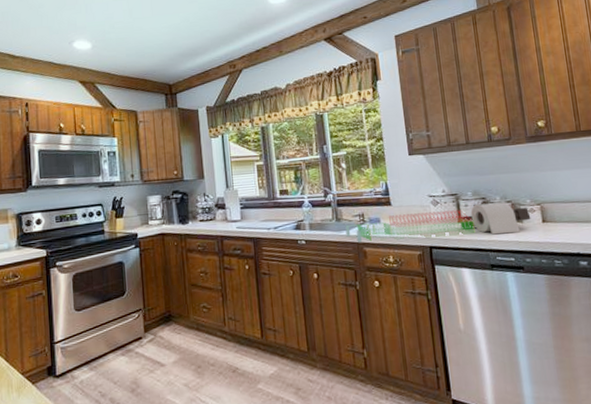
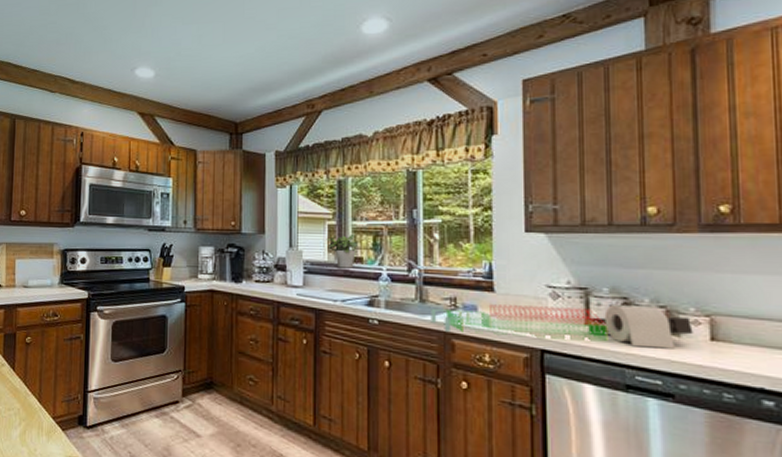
potted plant: none [256,170,282,201] -> present [326,233,357,268]

